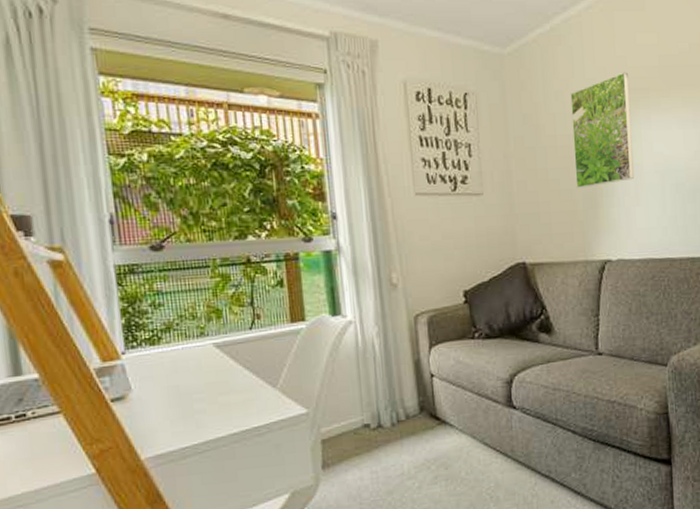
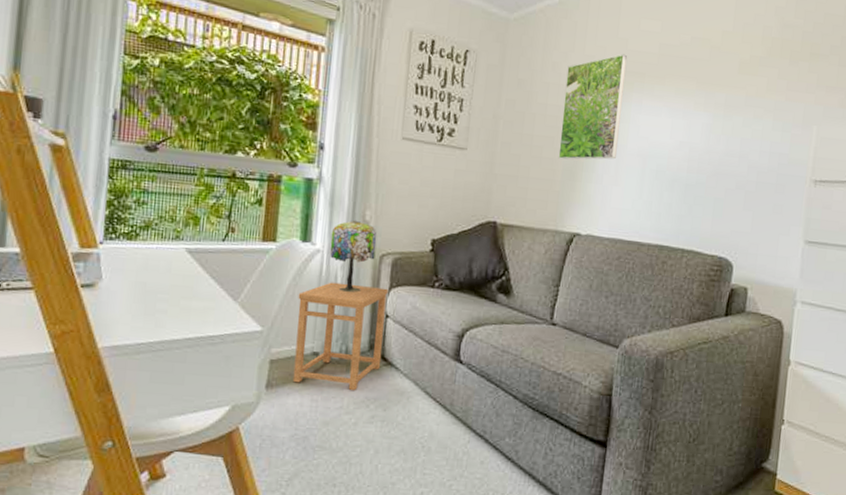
side table: none [338,348,435,458] -> present [292,282,389,391]
table lamp: none [360,284,410,360] -> present [329,220,377,293]

